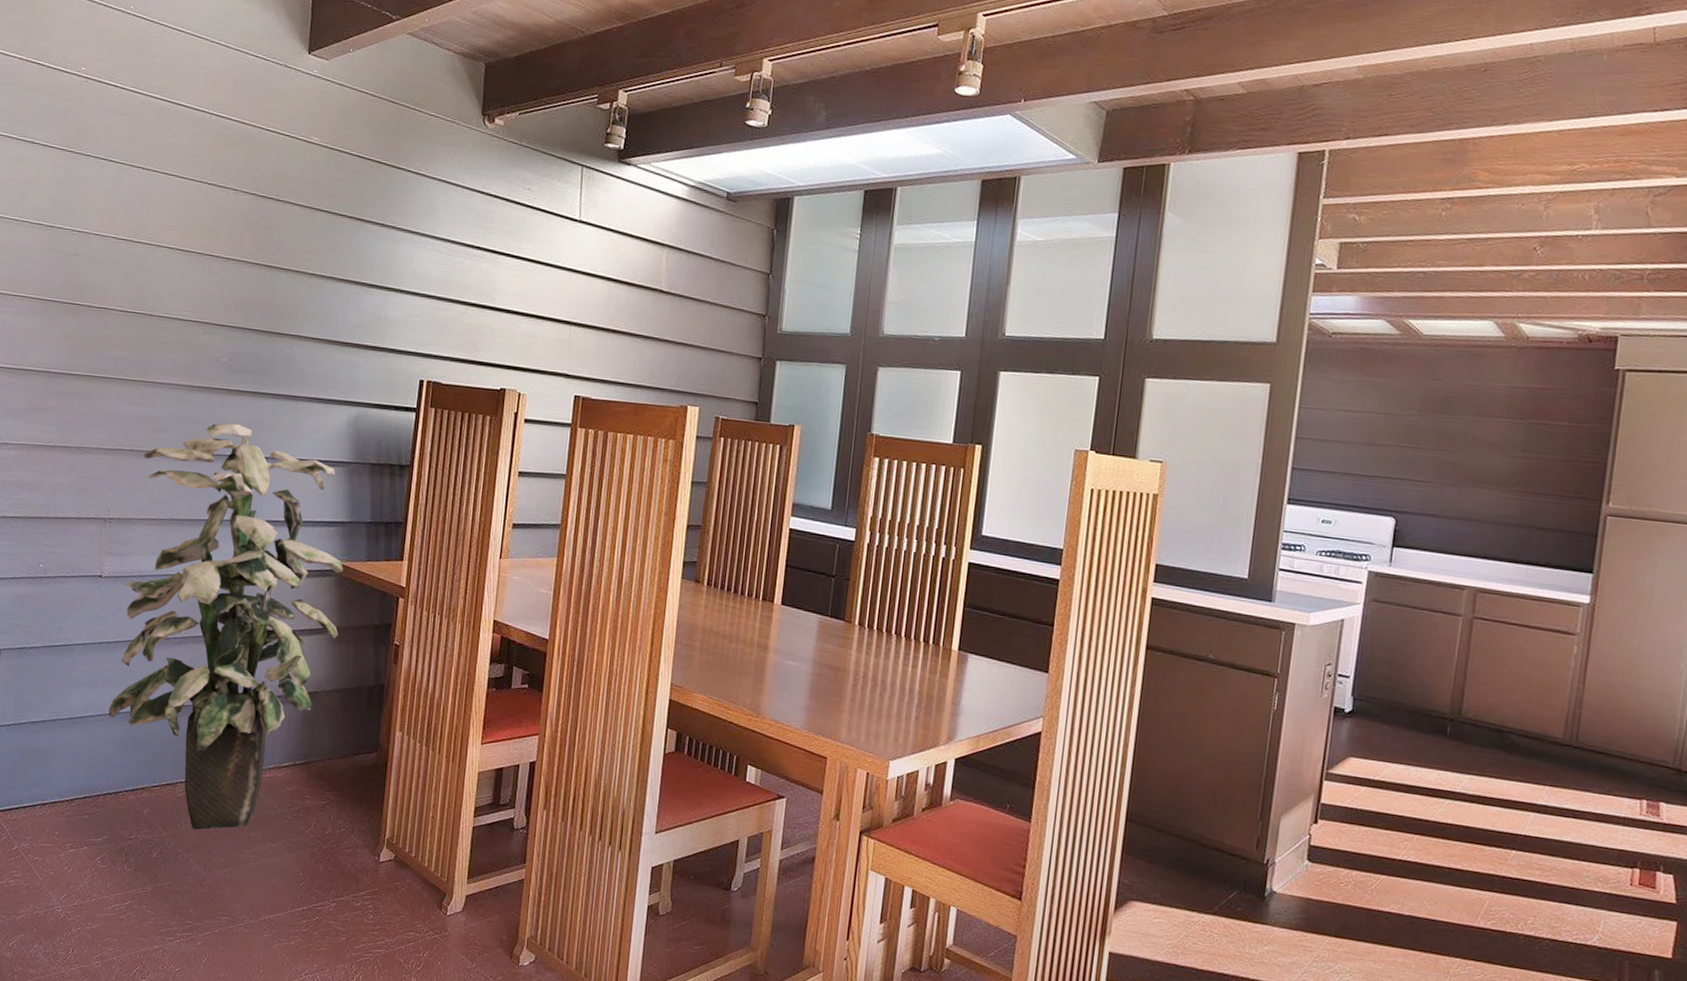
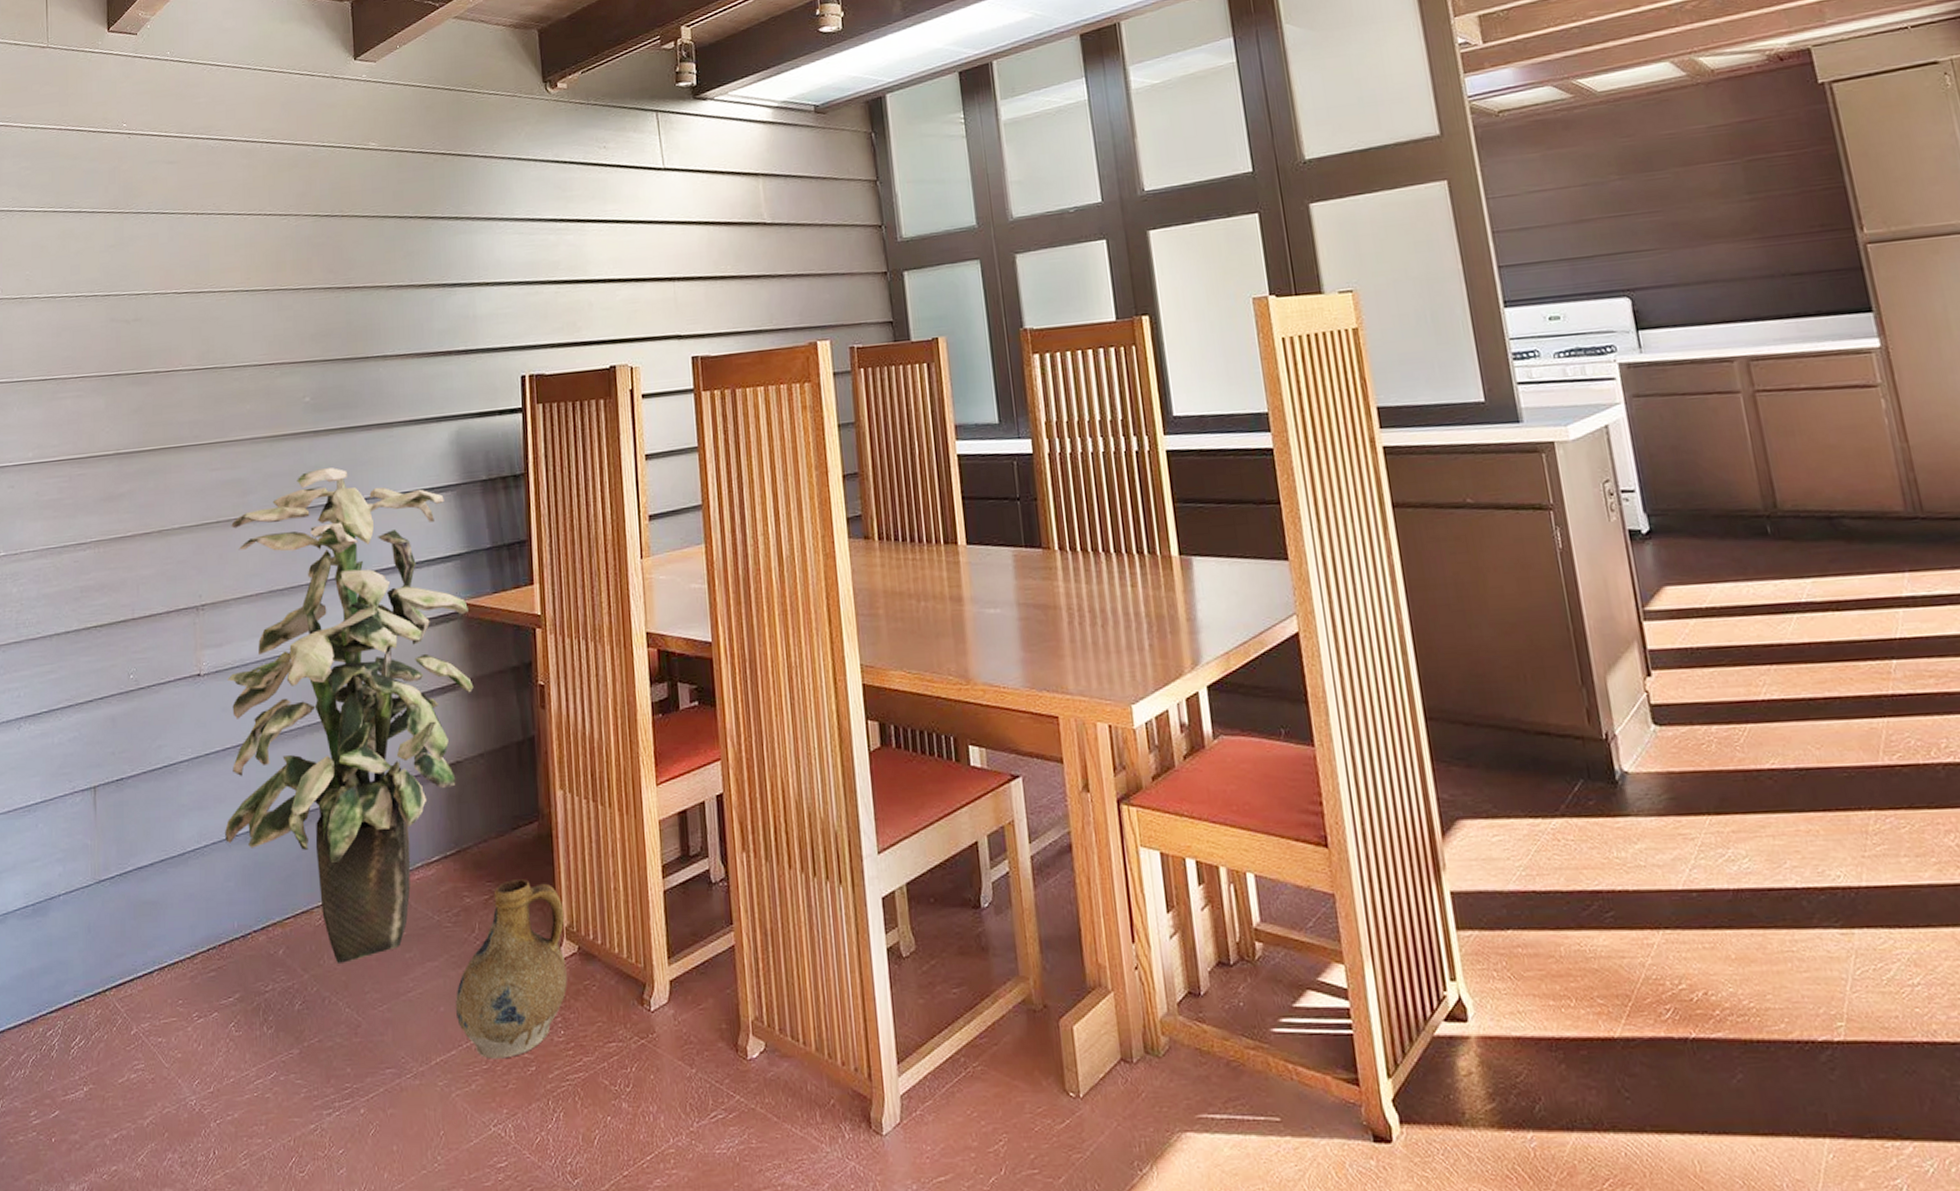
ceramic jug: none [286,793,388,927] -> present [456,879,567,1059]

